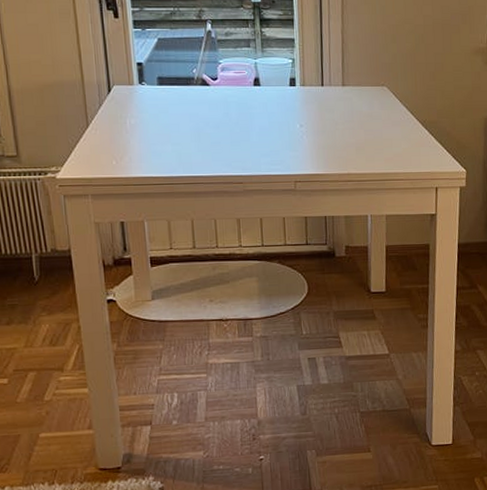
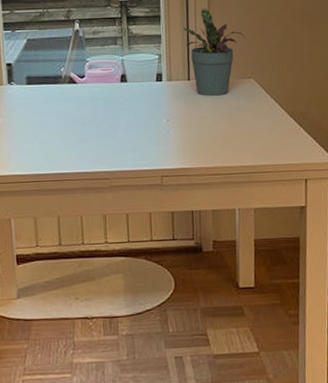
potted plant: none [316,12,378,102] -> present [182,7,245,96]

